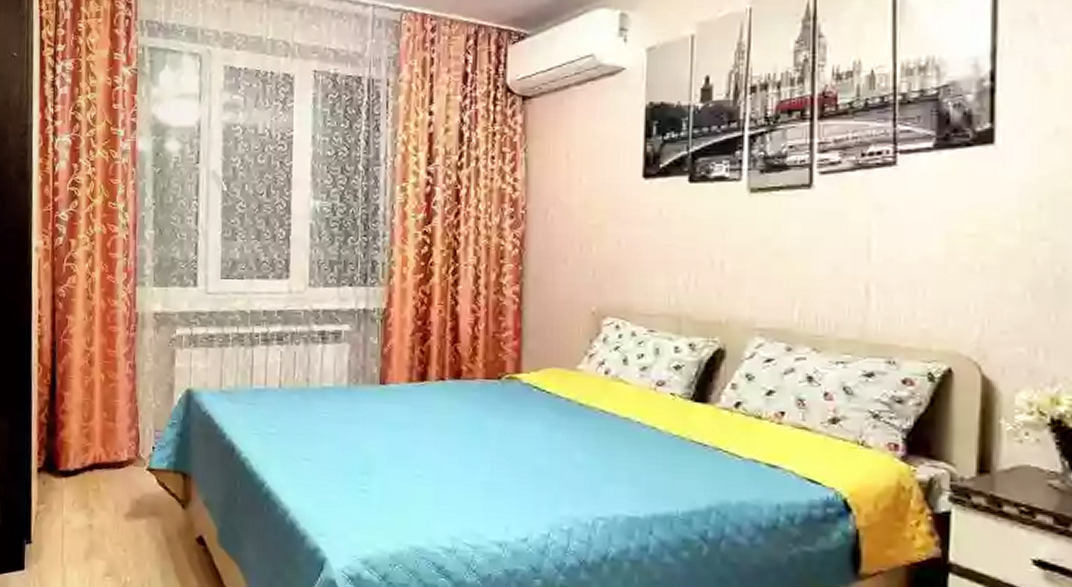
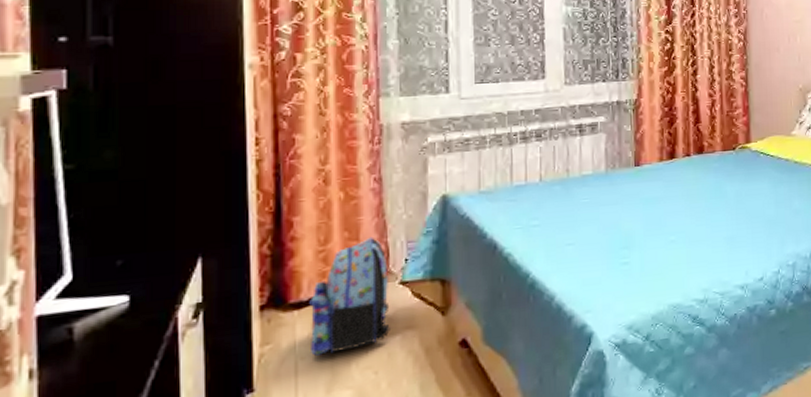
backpack: none [74,420,138,524] -> present [309,237,390,356]

